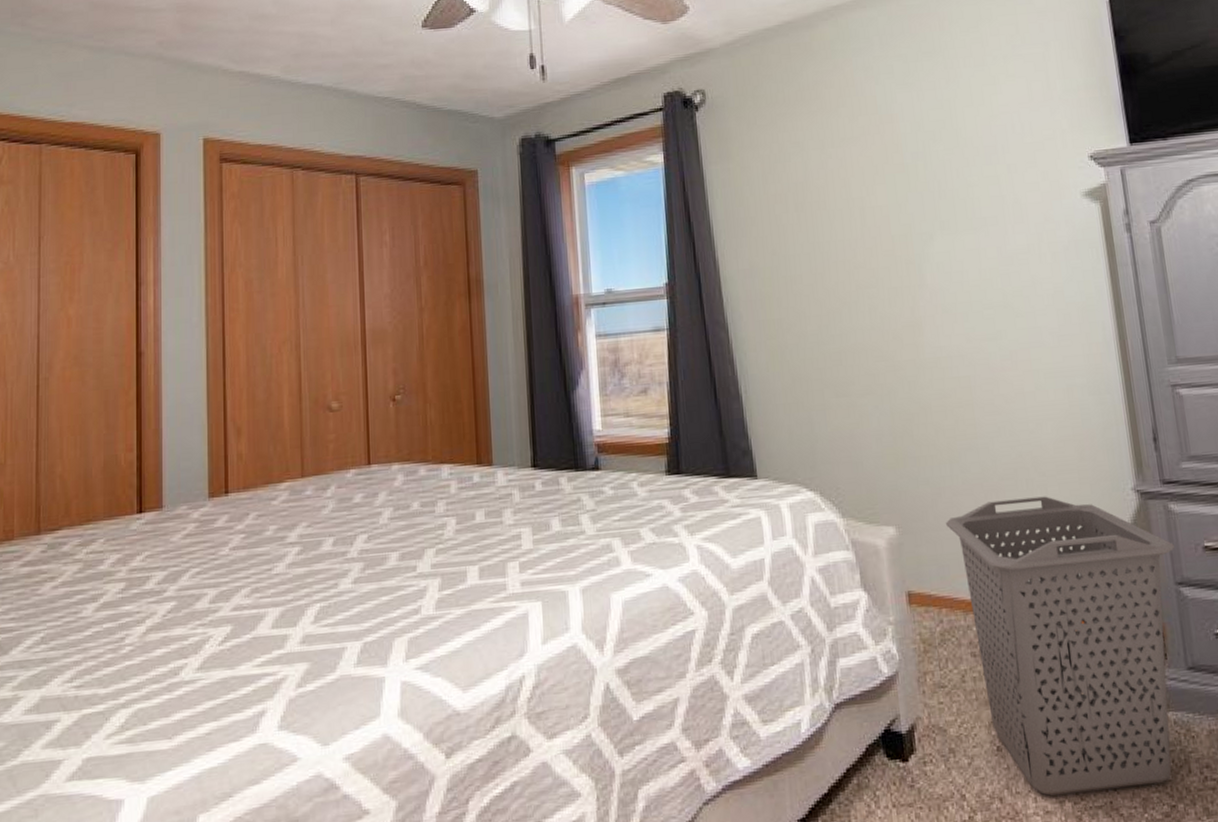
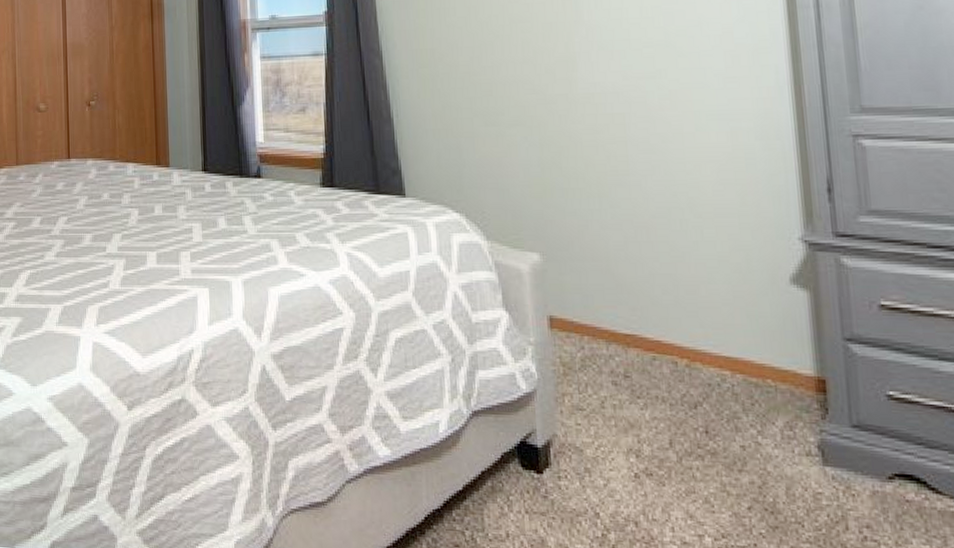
laundry basket: present [946,496,1175,796] -> none [592,238,845,536]

